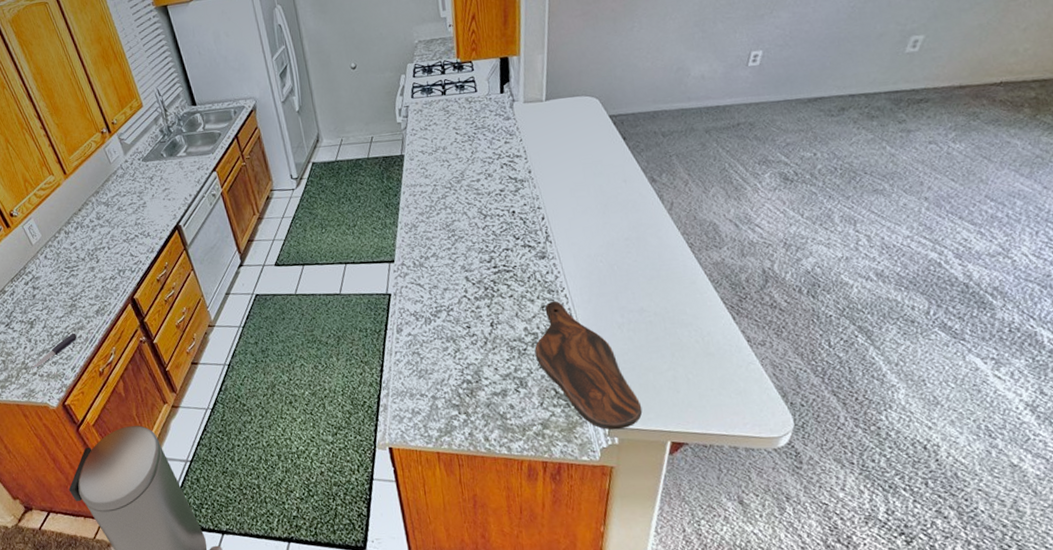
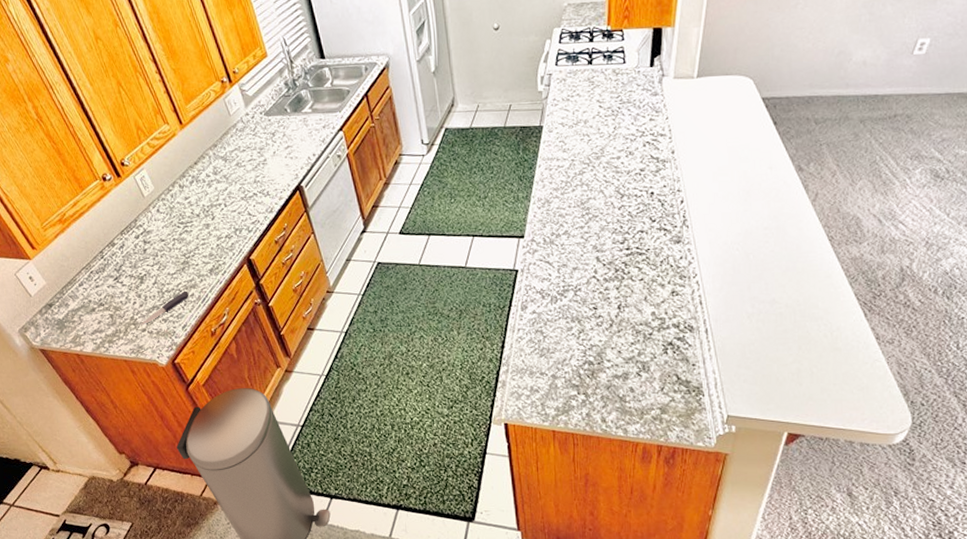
cutting board: present [534,301,643,430] -> none [660,287,763,418]

